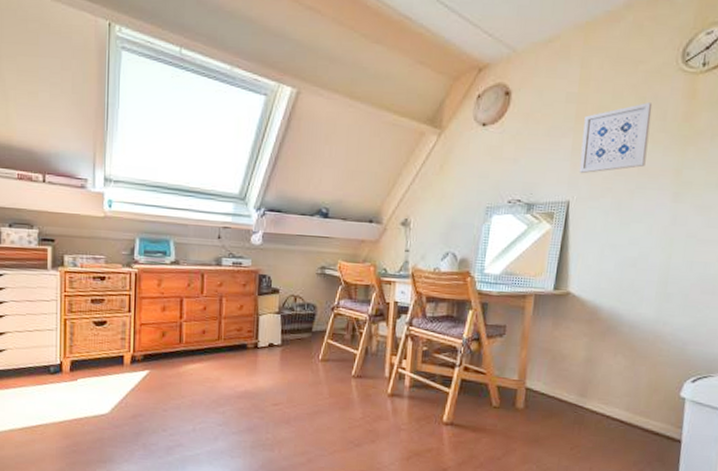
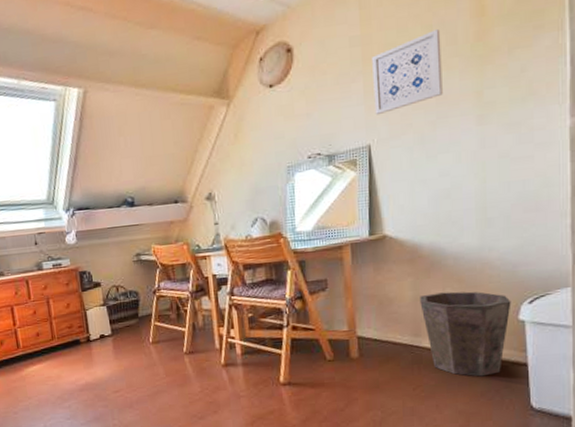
waste bin: none [591,357,676,447] -> present [420,291,511,377]

